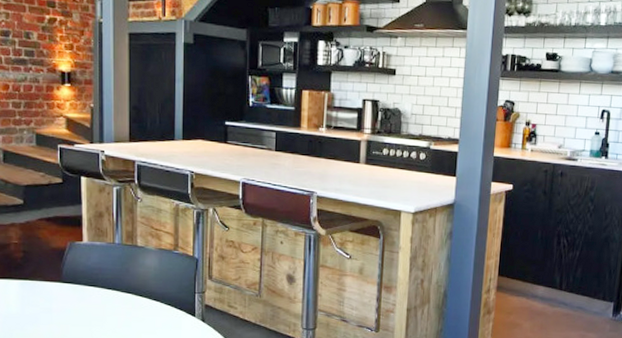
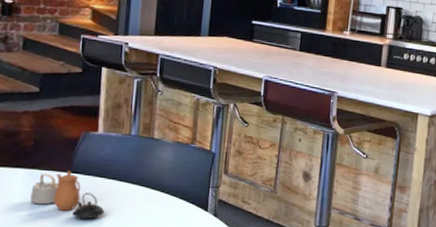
teapot: none [25,280,96,328] -> present [30,171,105,220]

